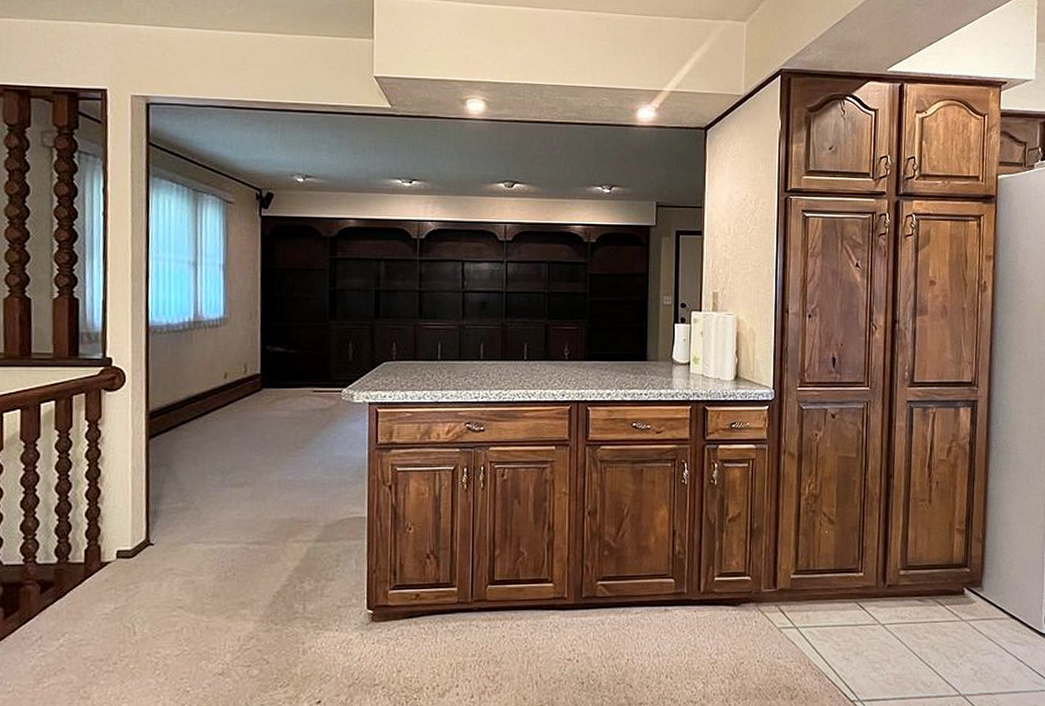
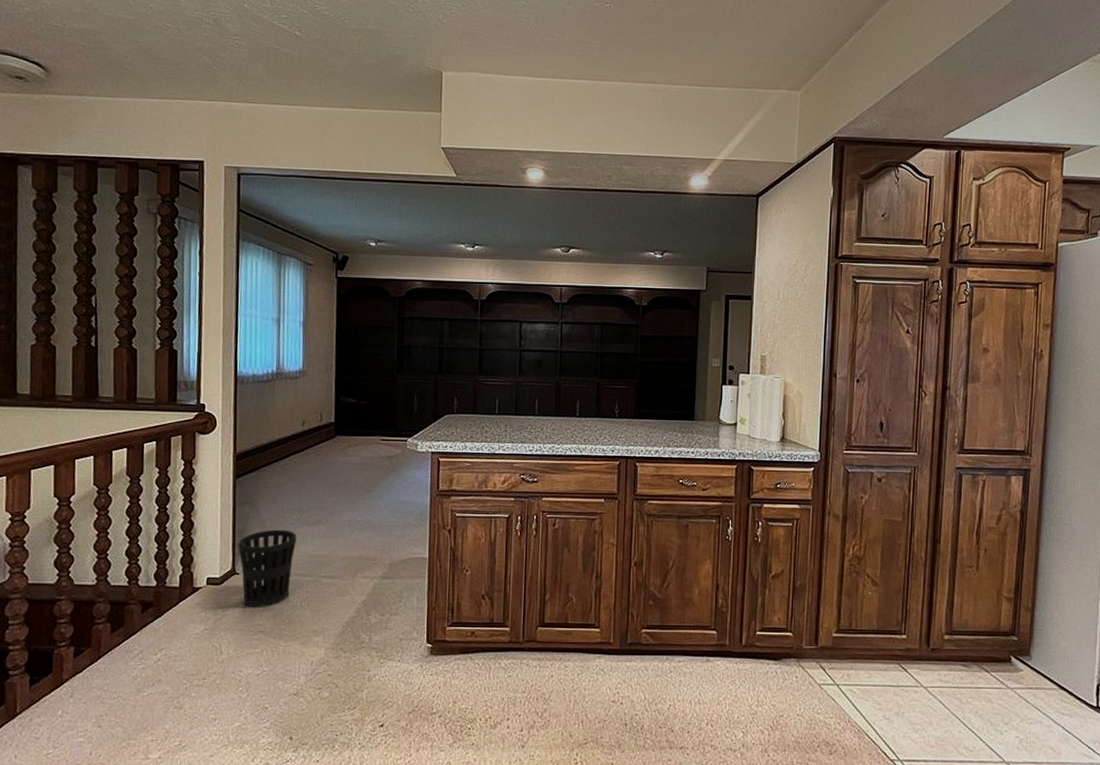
wastebasket: none [152,493,220,581] -> present [238,529,297,607]

